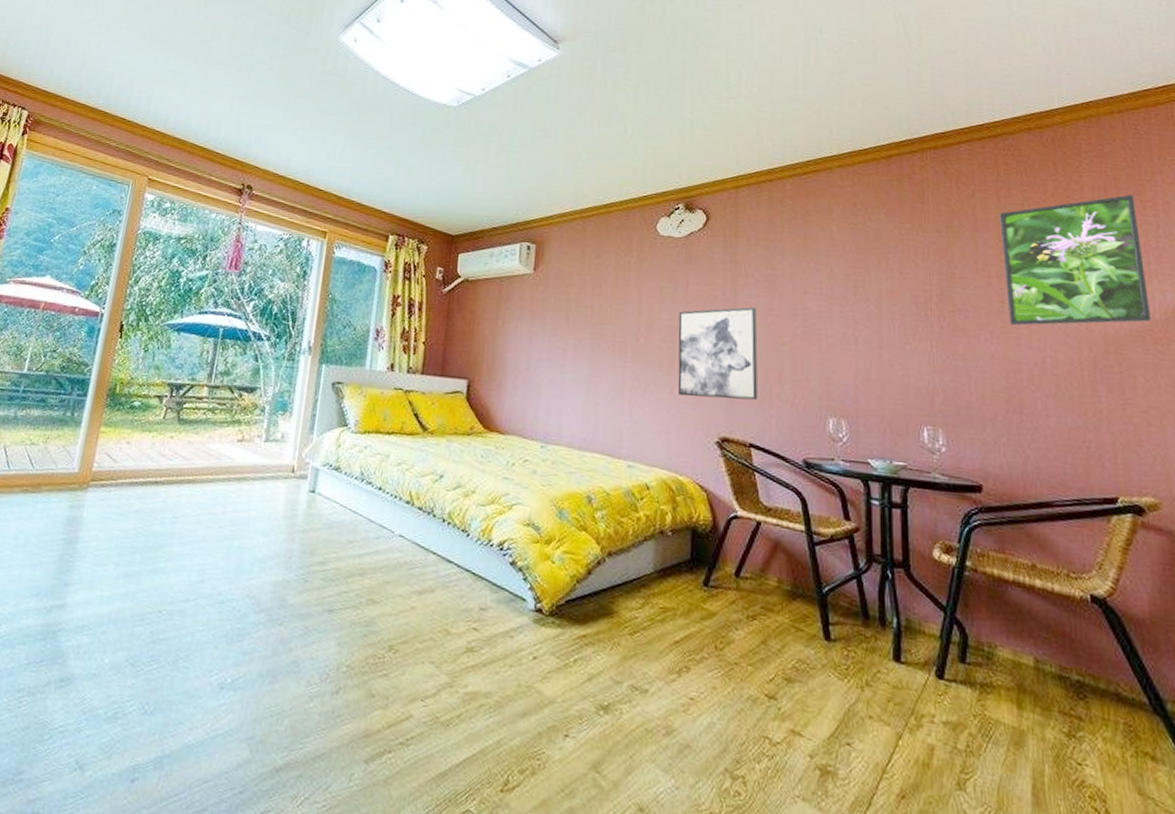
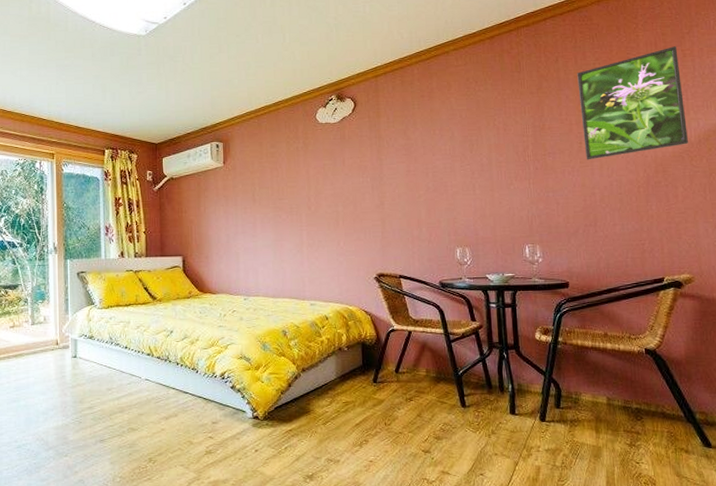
wall art: present [677,307,759,401] -> none [339,172,404,247]

